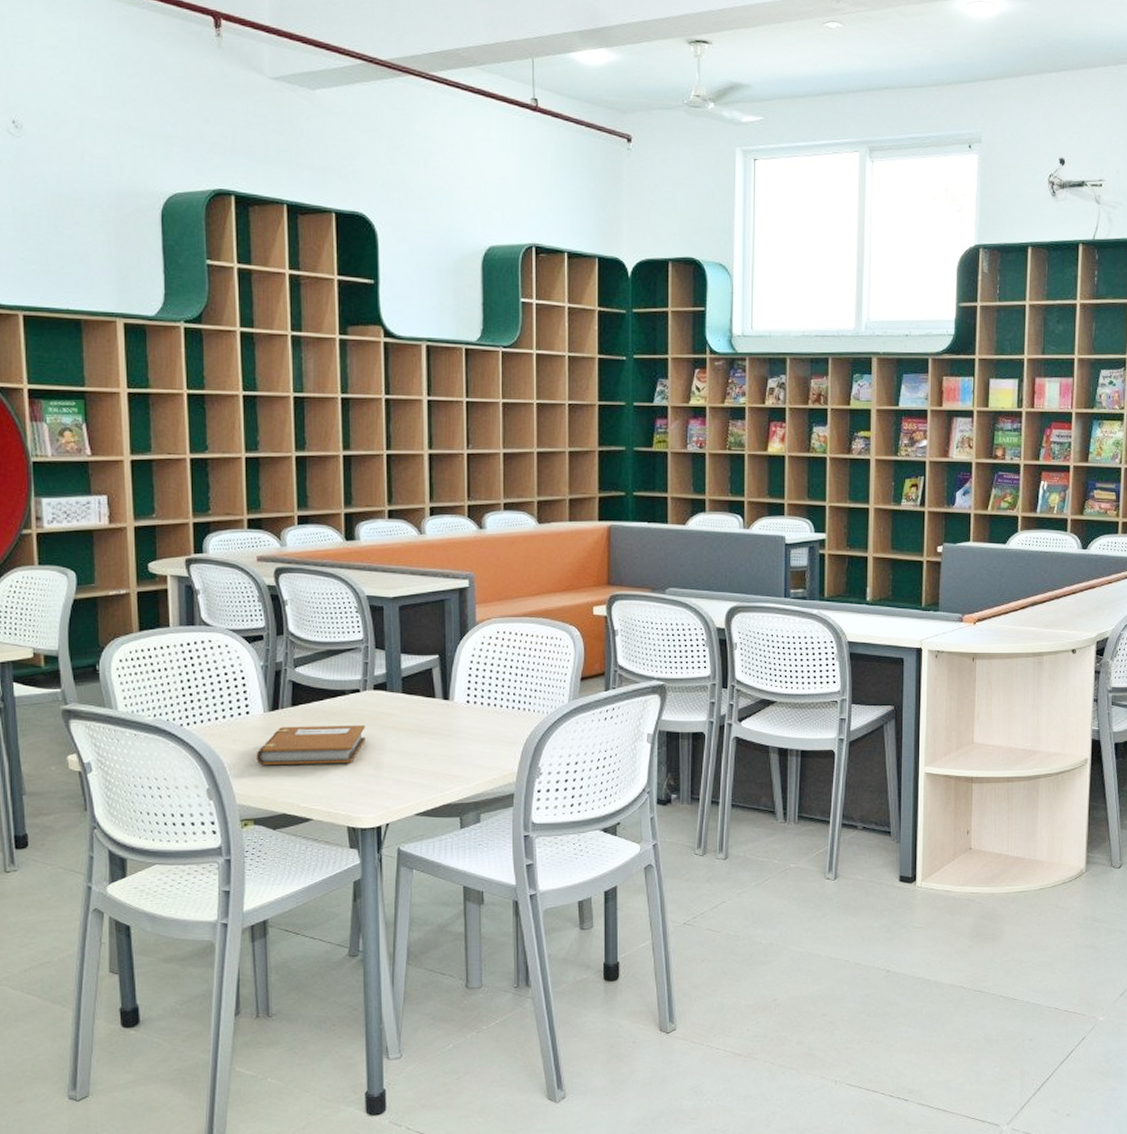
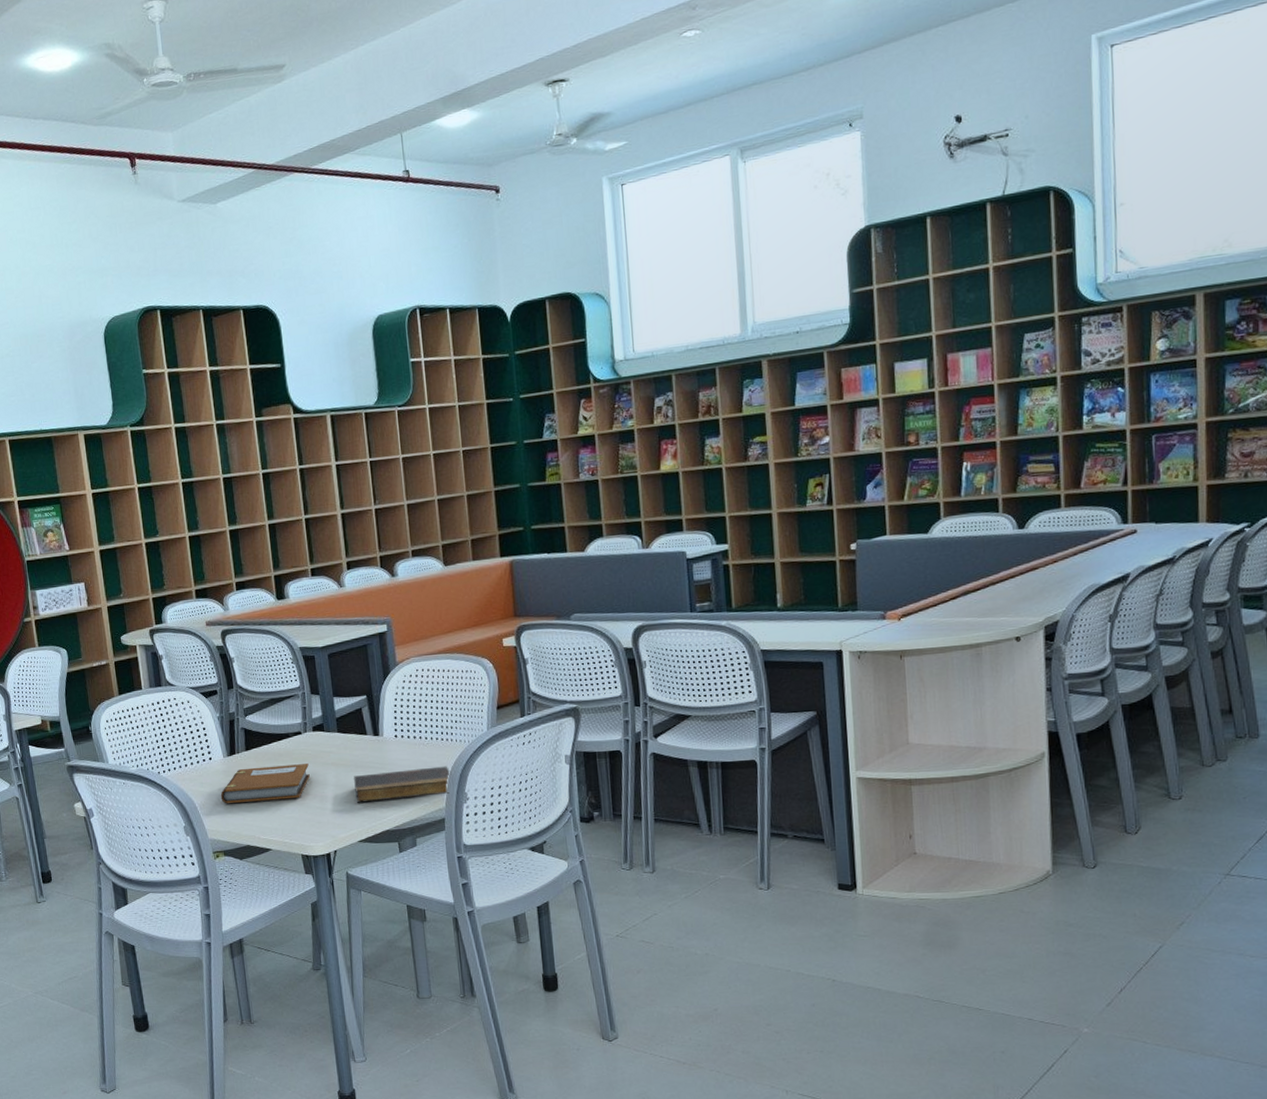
book: none [416,737,525,772] -> present [354,766,451,803]

